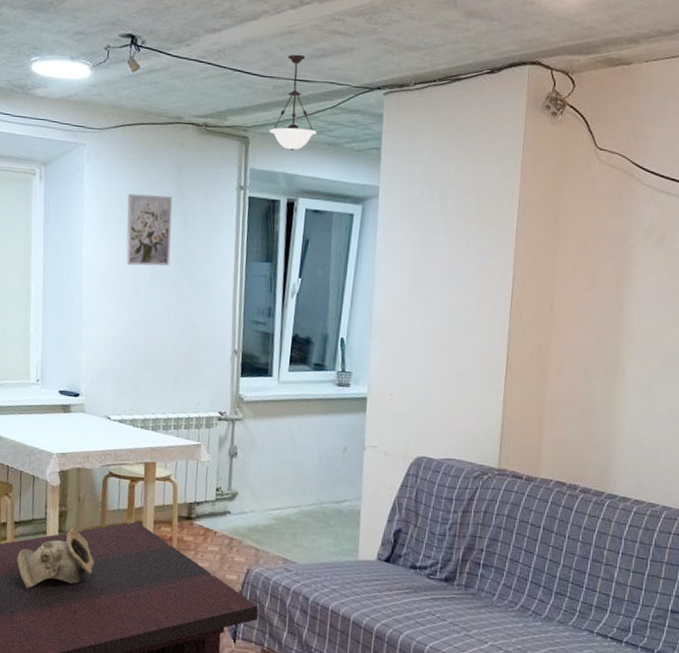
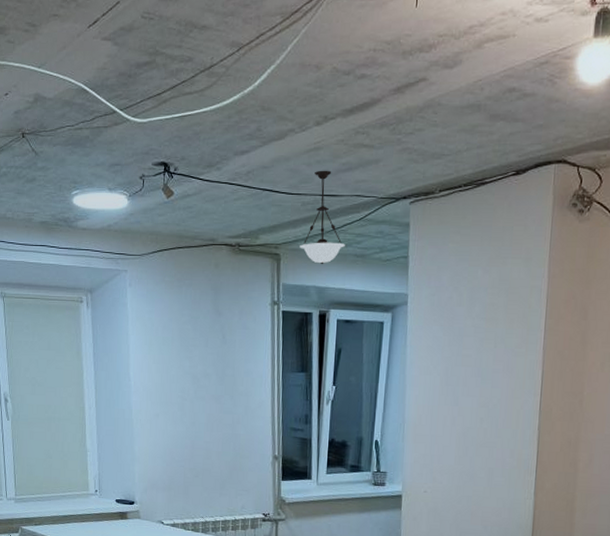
wall art: present [125,193,173,266] -> none [168,314,211,382]

